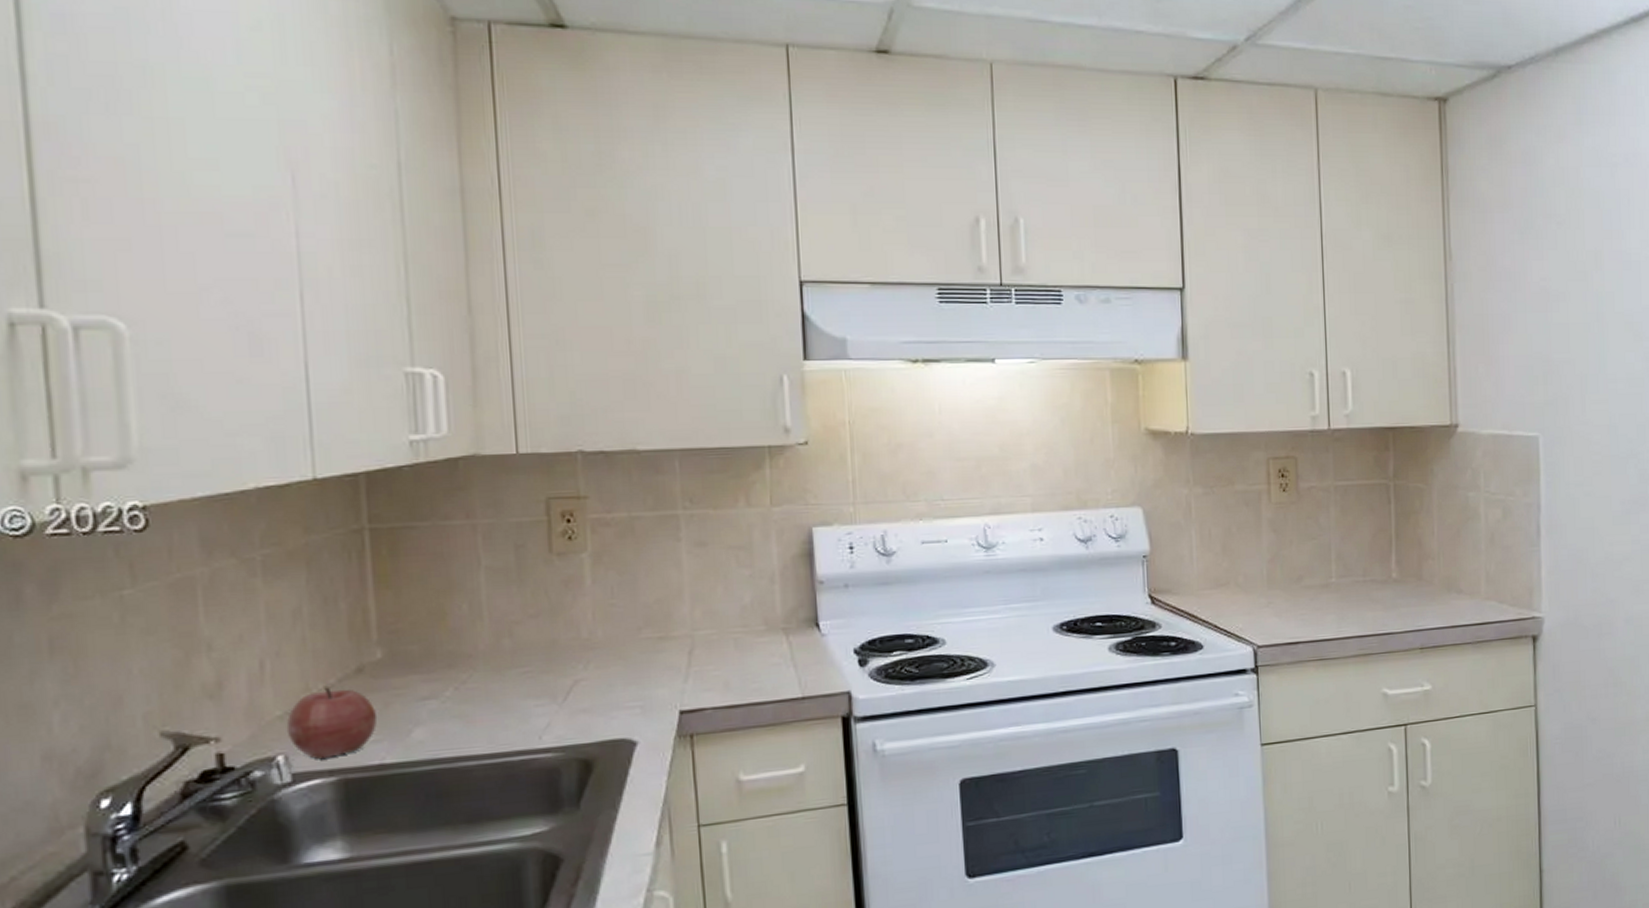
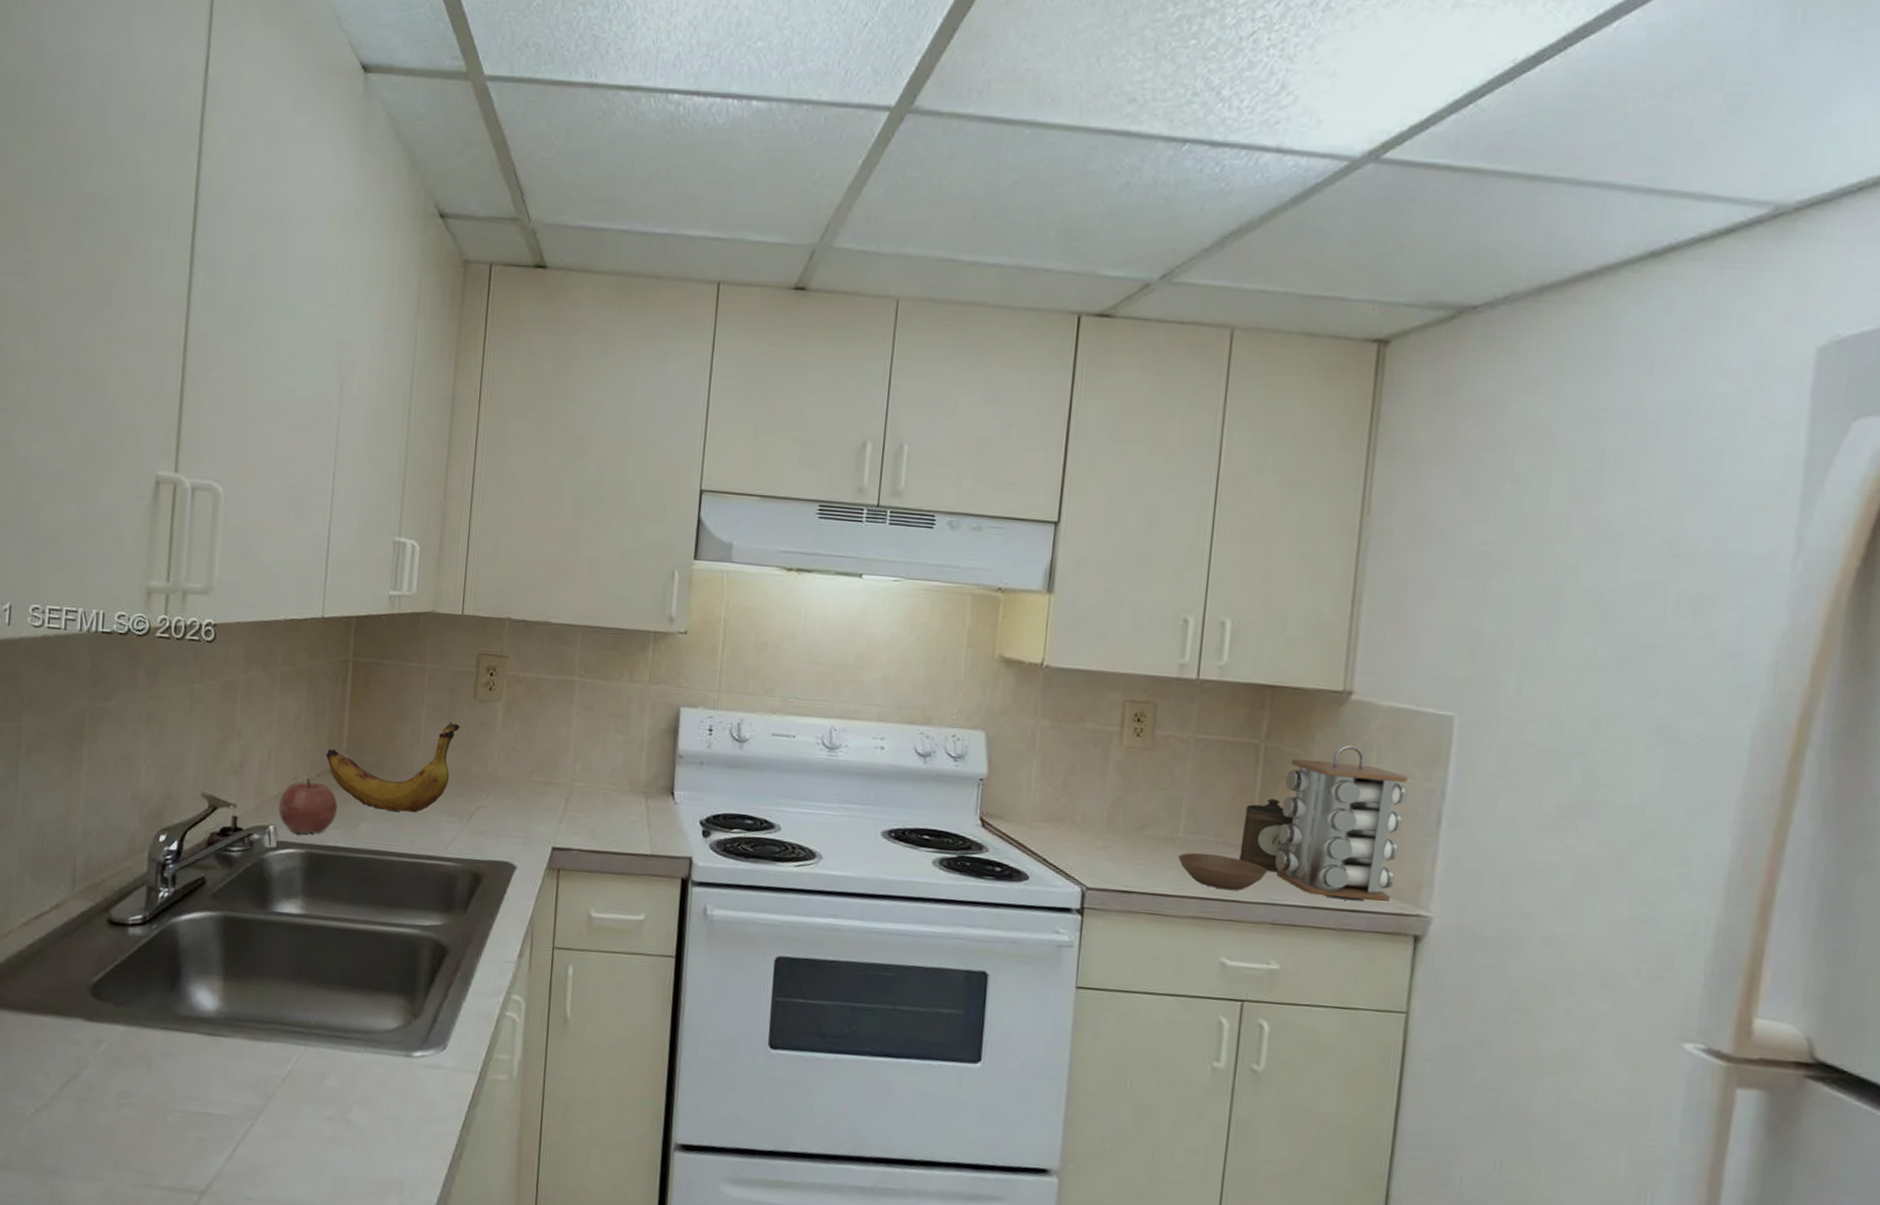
banana: none [347,585,536,707] -> present [325,722,460,813]
bowl: none [1334,593,1410,625] -> present [1178,852,1267,891]
canister: none [1385,533,1425,600] -> present [1239,799,1293,872]
spice rack: none [1415,473,1512,616] -> present [1275,744,1408,903]

